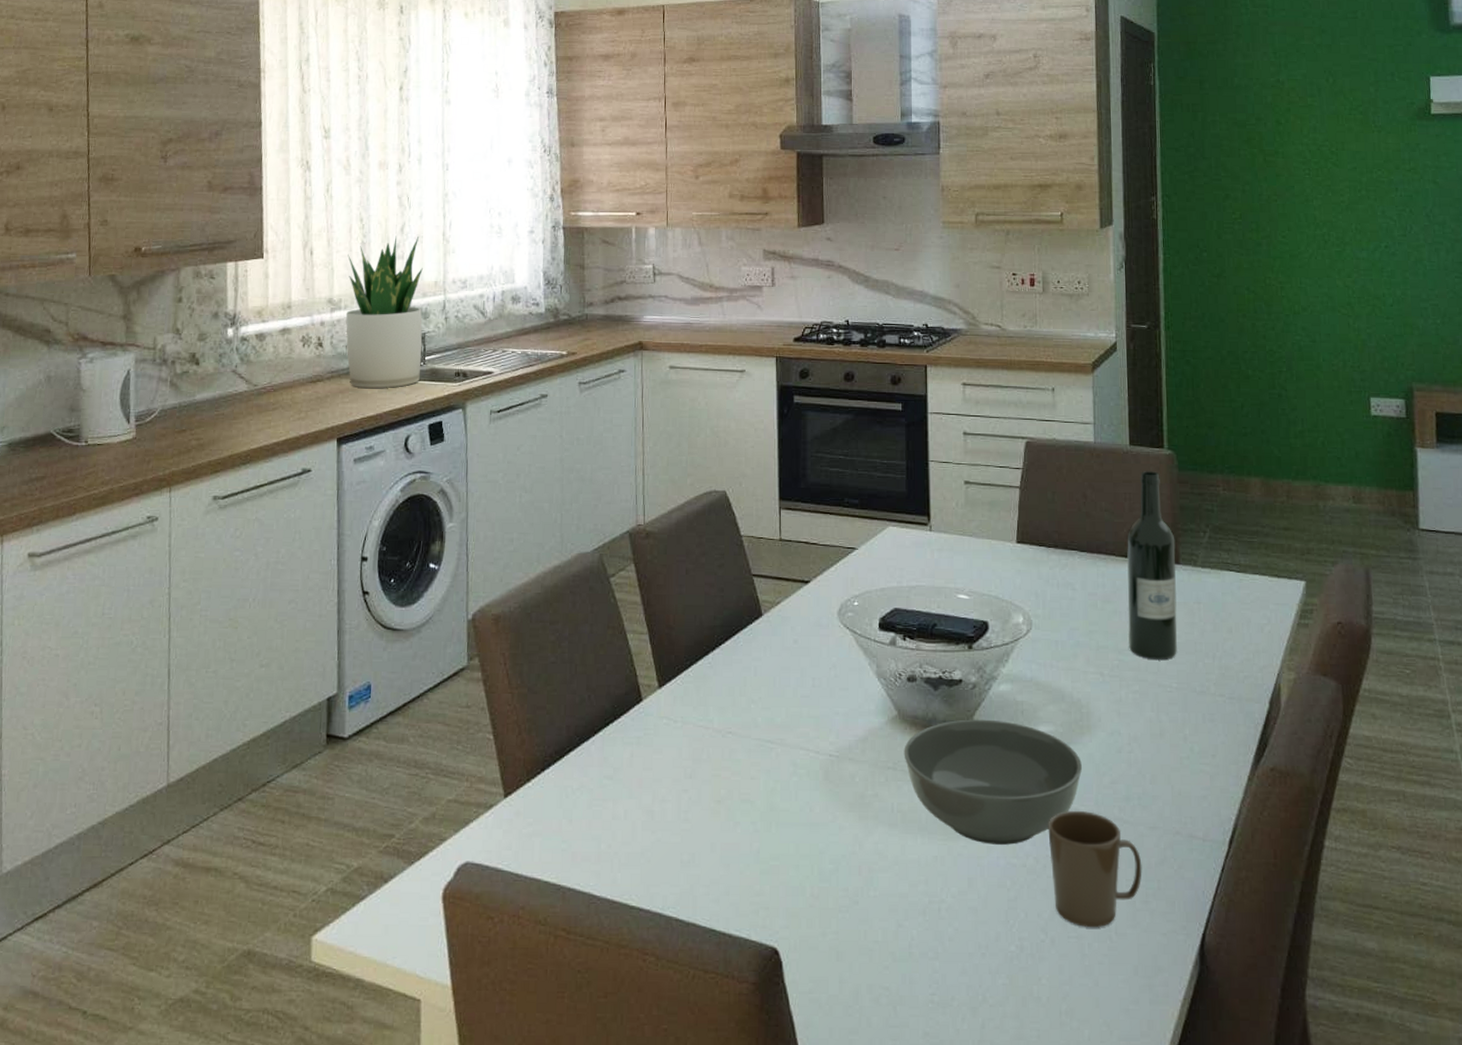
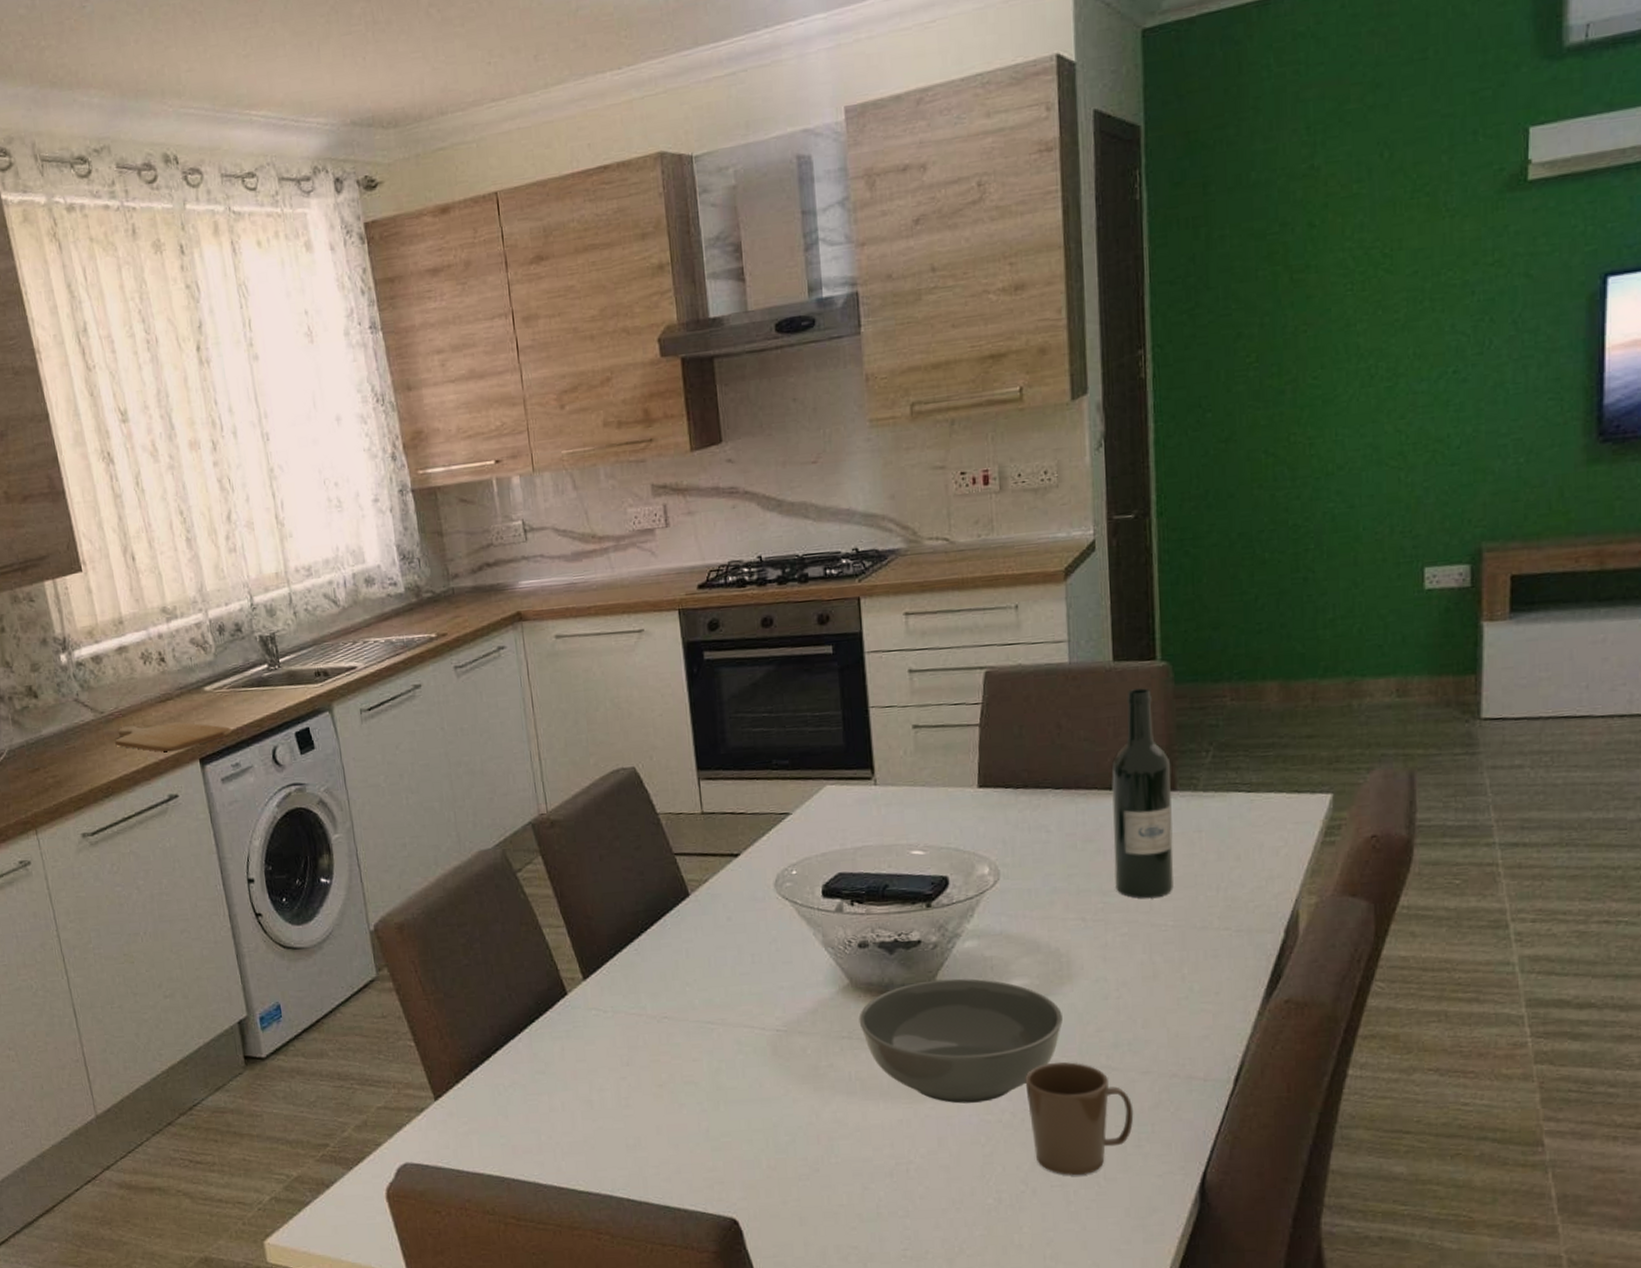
chopping board: none [262,401,372,429] -> present [115,722,232,753]
planter: present [346,235,423,389] -> none [173,523,278,702]

